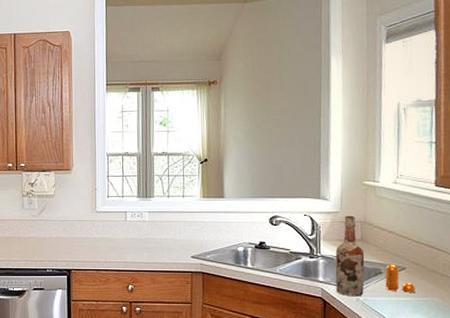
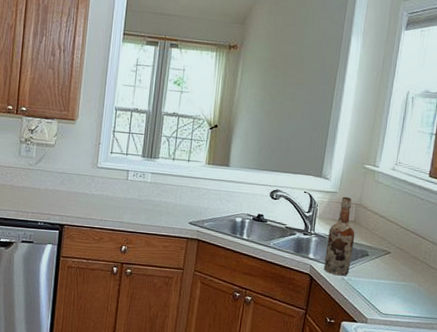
pepper shaker: present [385,264,415,292] -> none [369,247,396,276]

